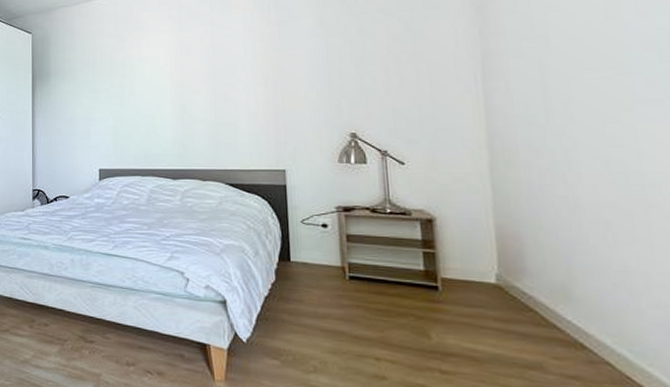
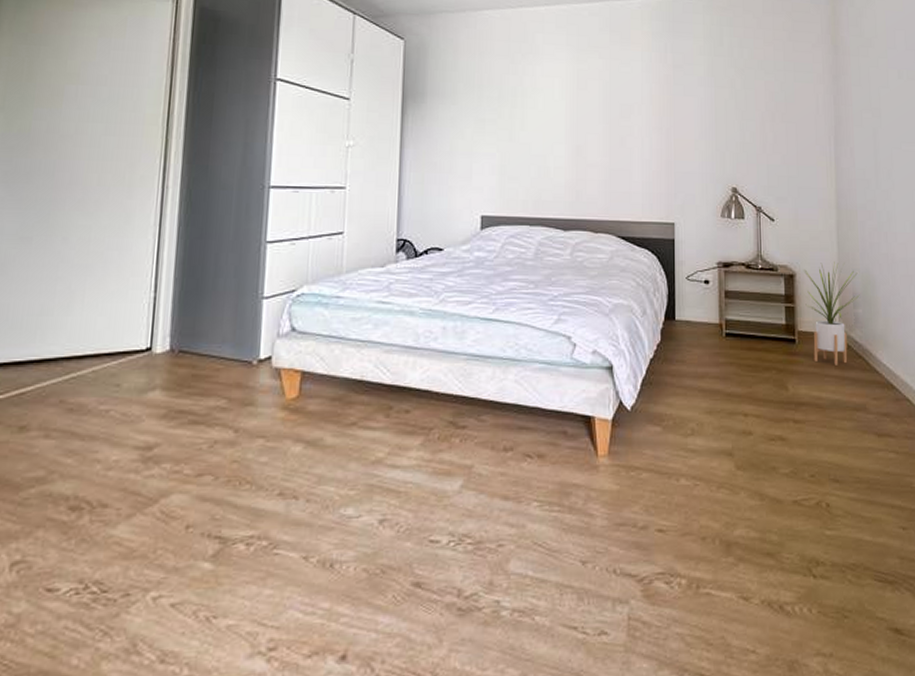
house plant: none [446,205,528,317] -> present [804,261,860,365]

